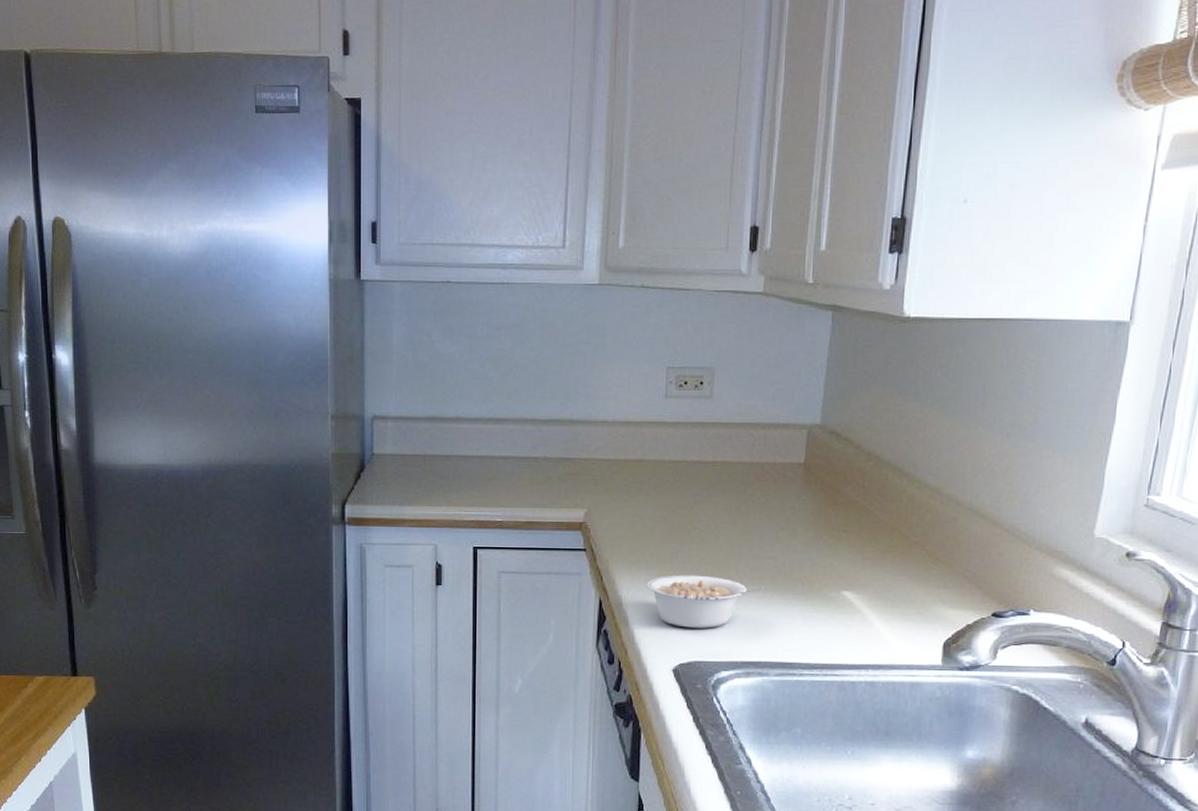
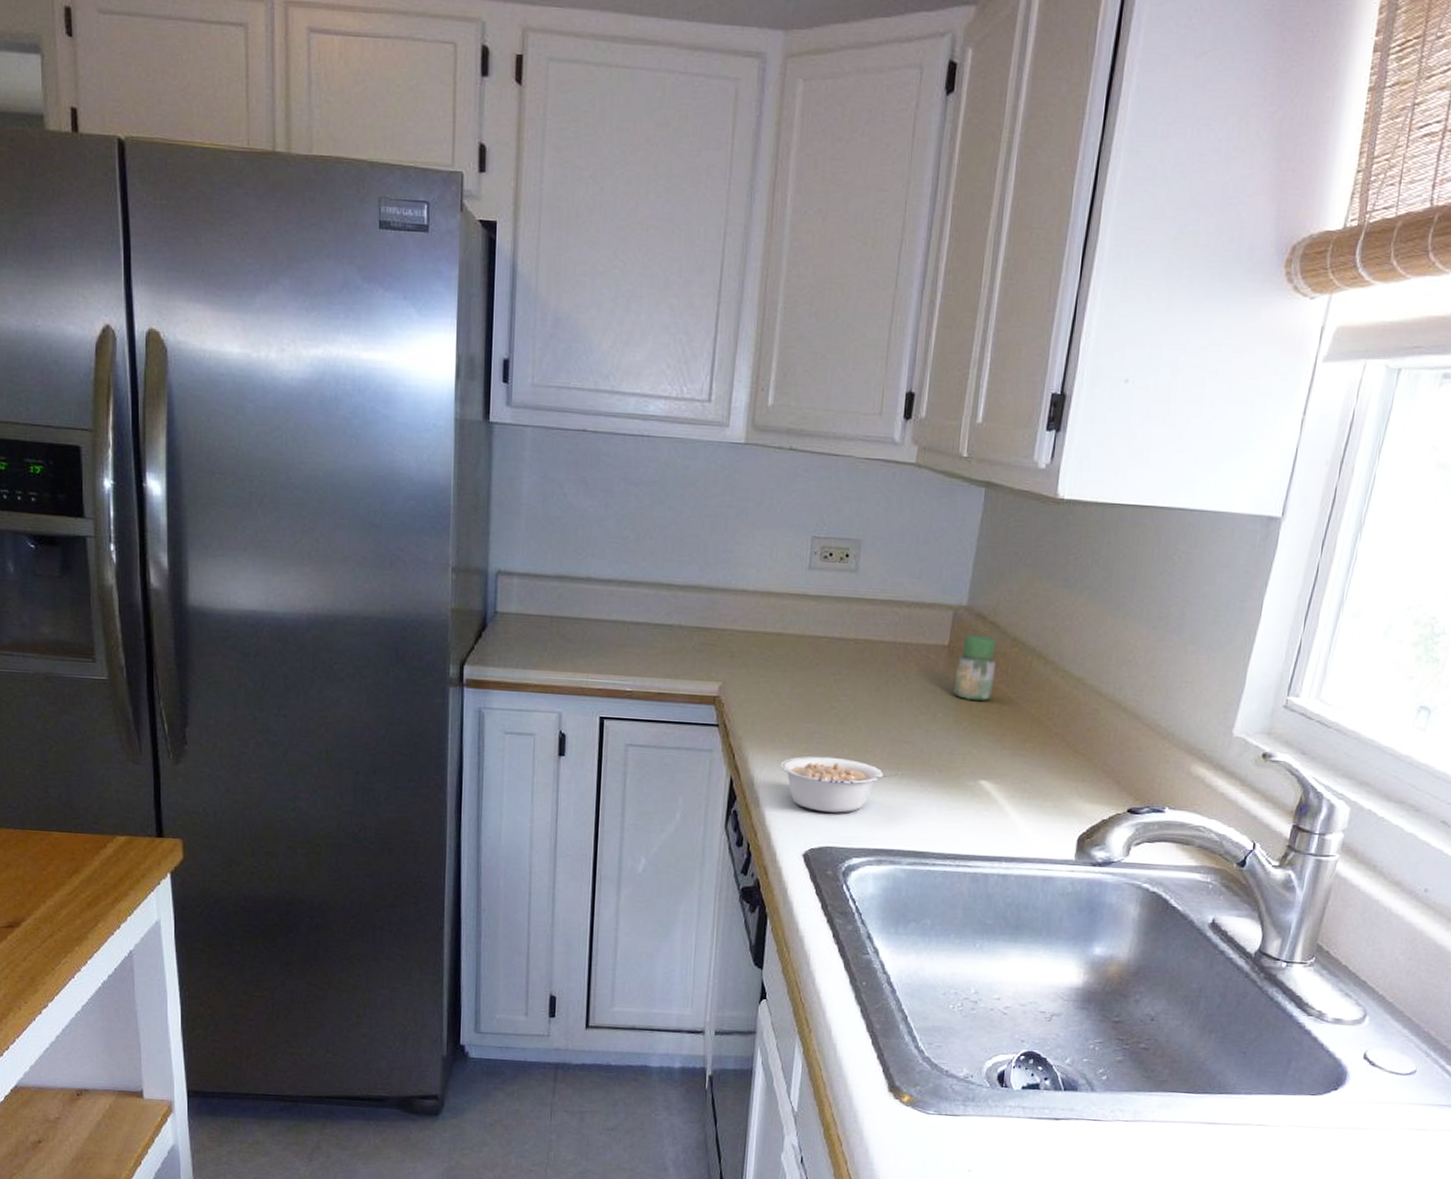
jar: none [811,451,853,514] -> present [953,634,997,701]

